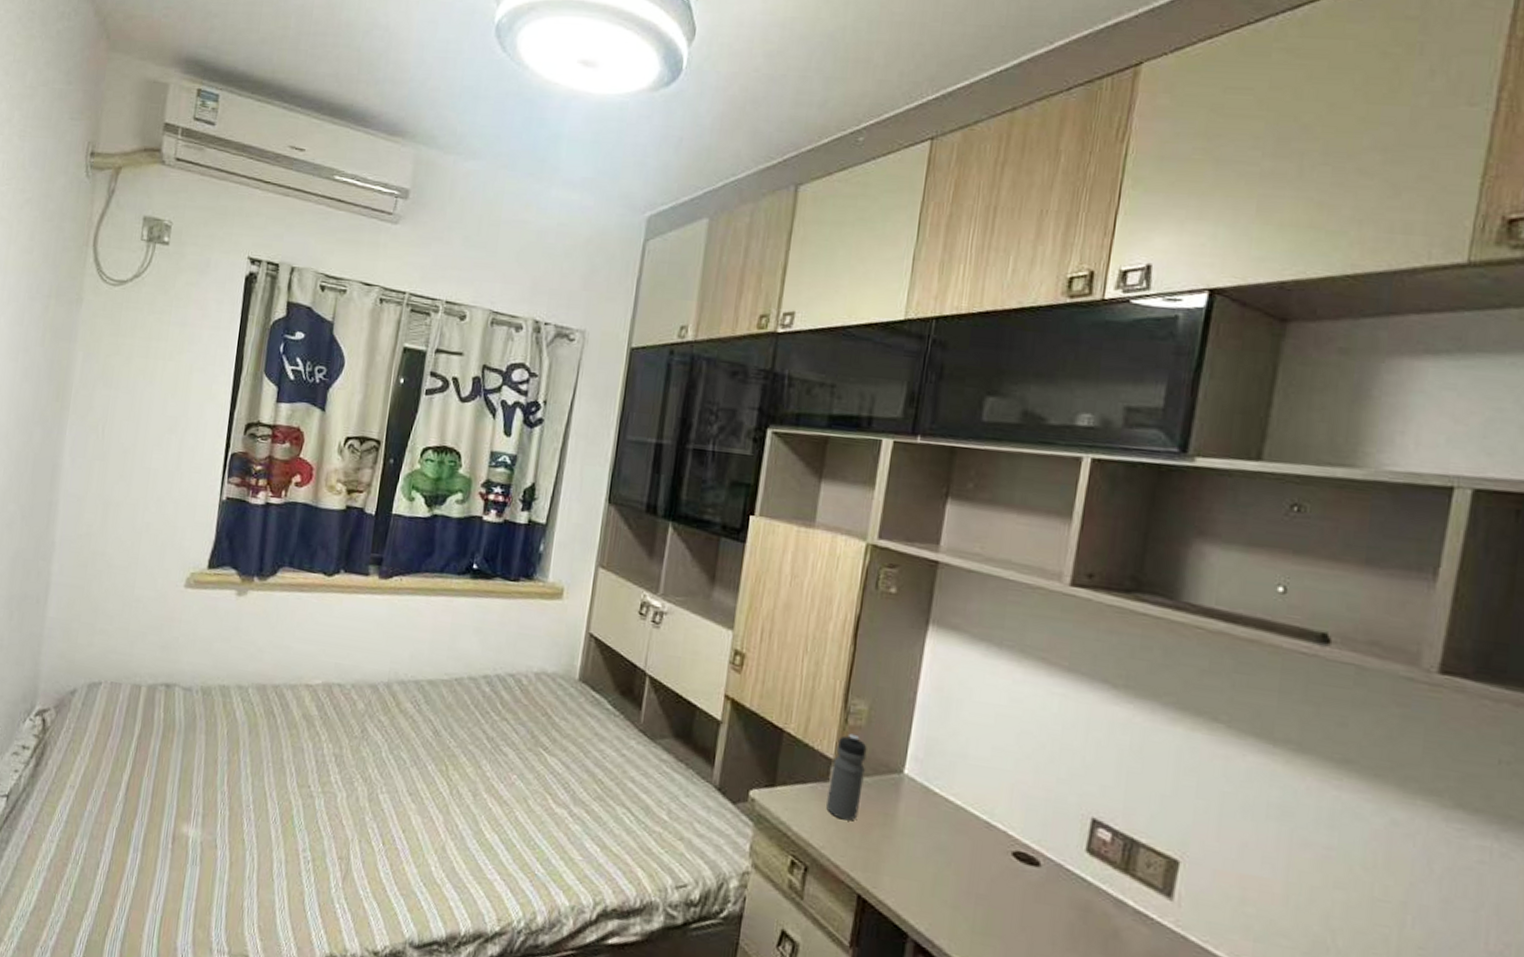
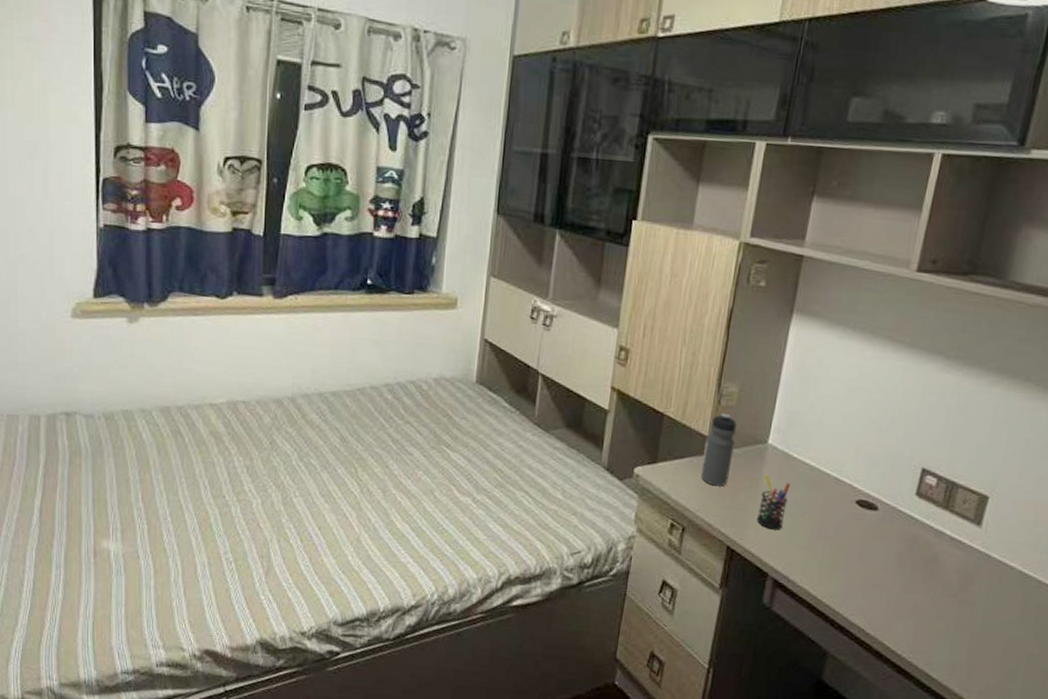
pen holder: none [892,811,933,880] -> present [756,475,791,530]

